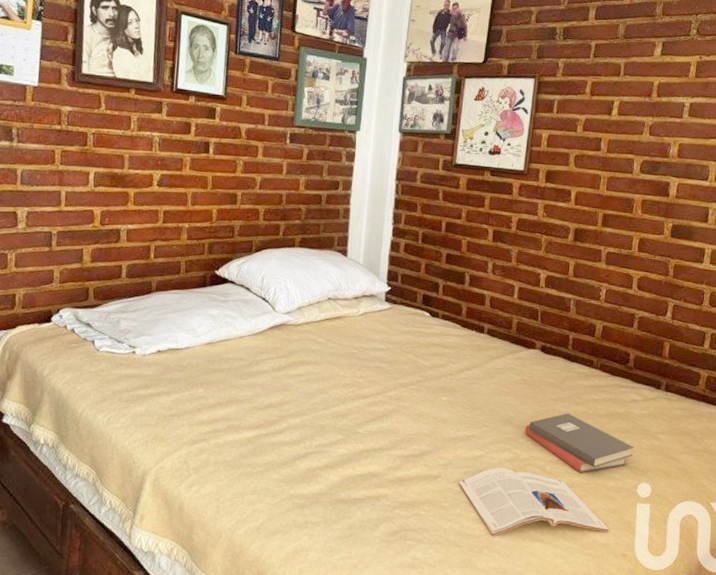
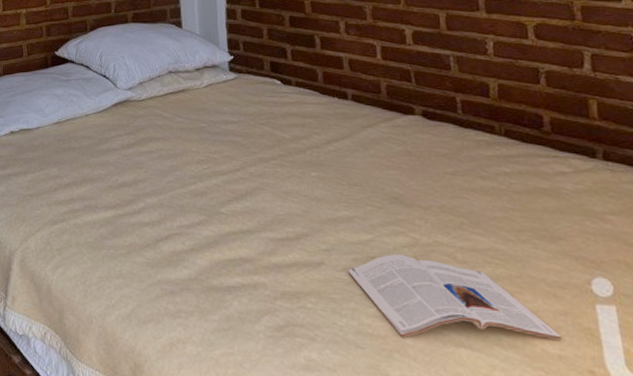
hardback book: present [524,413,634,473] -> none [419,189,575,263]

